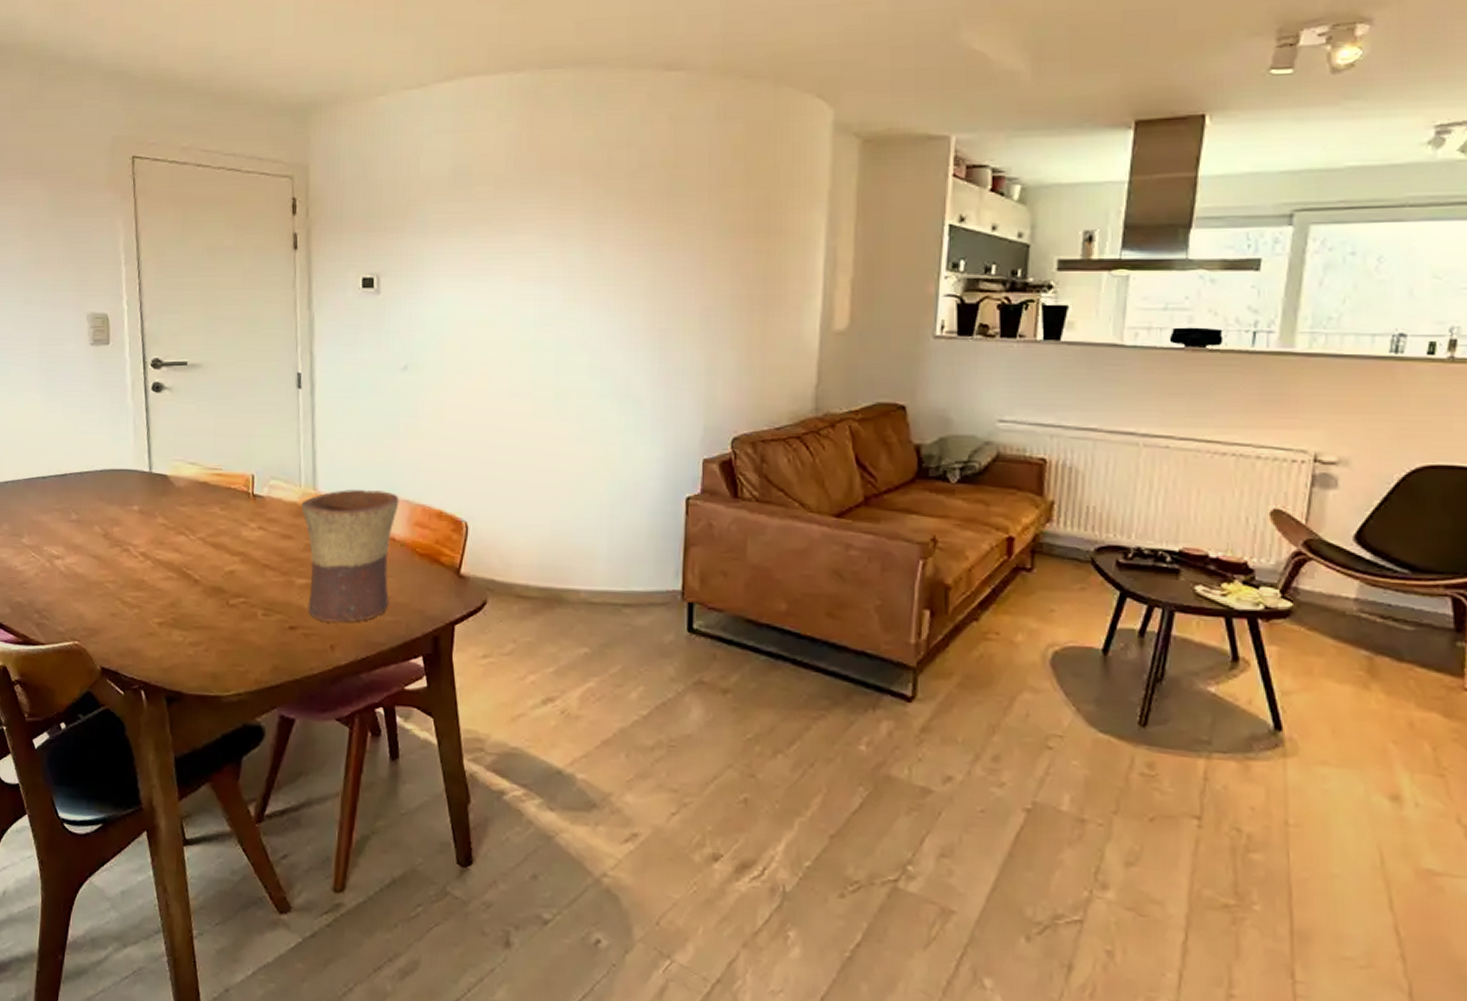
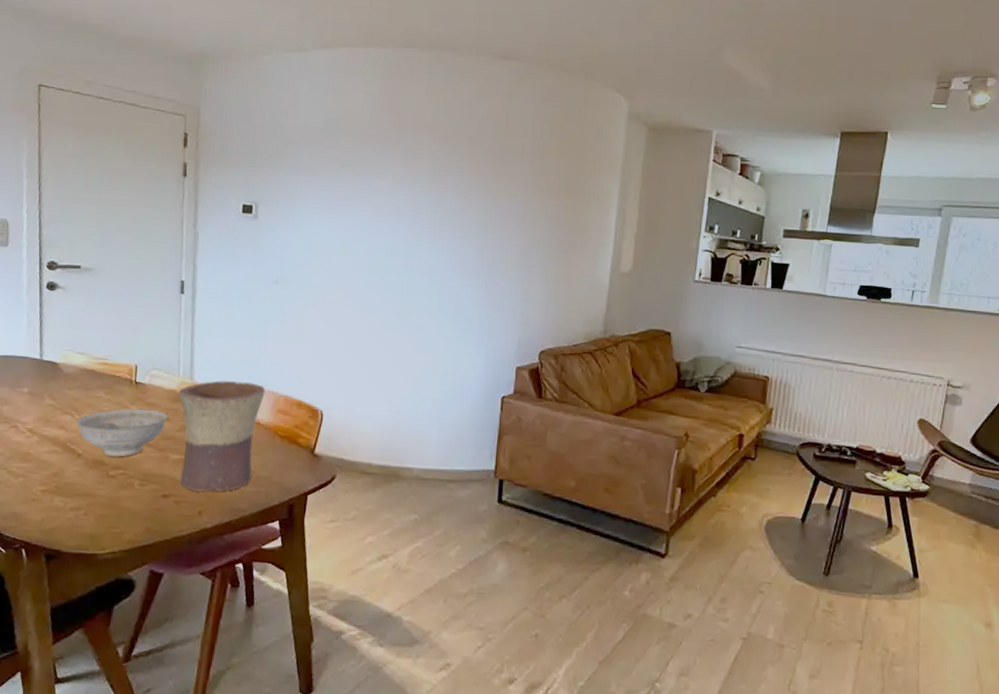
decorative bowl: none [192,526,290,583] -> present [77,408,168,457]

